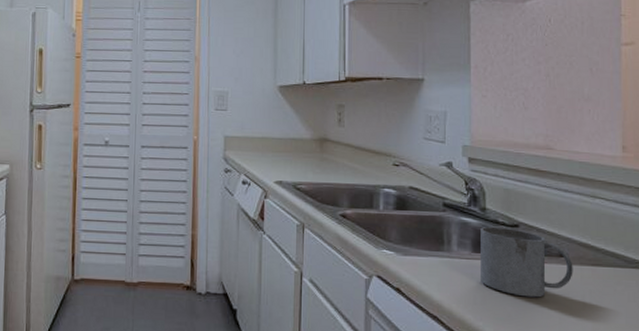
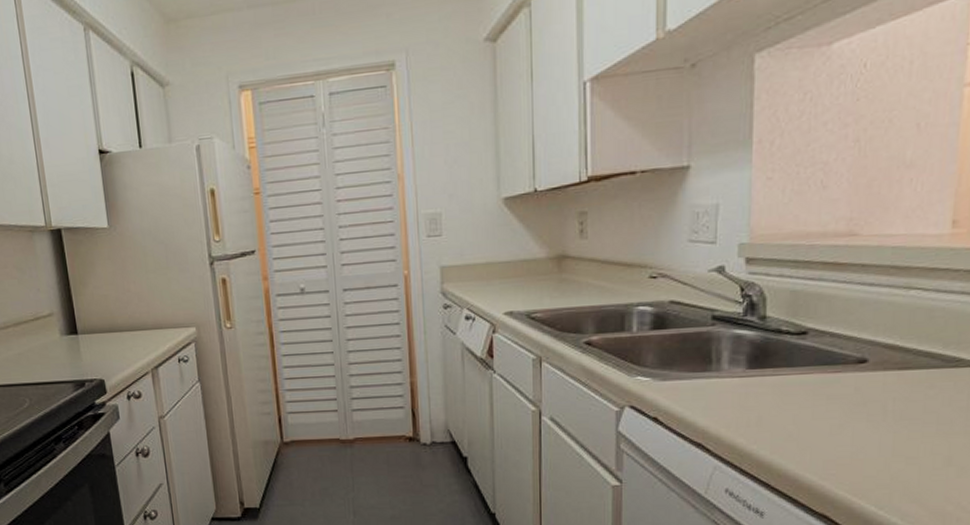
mug: present [481,226,573,298] -> none [756,336,875,413]

